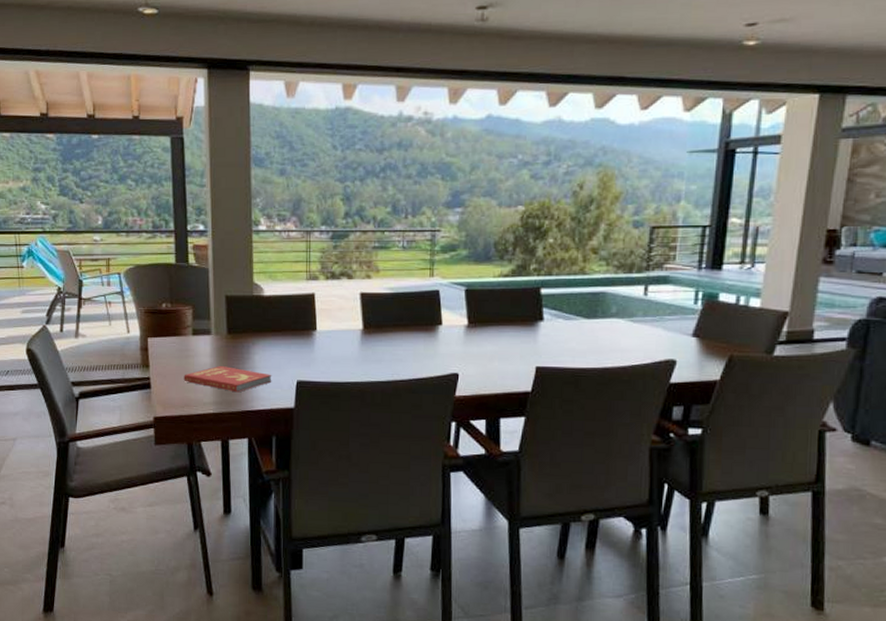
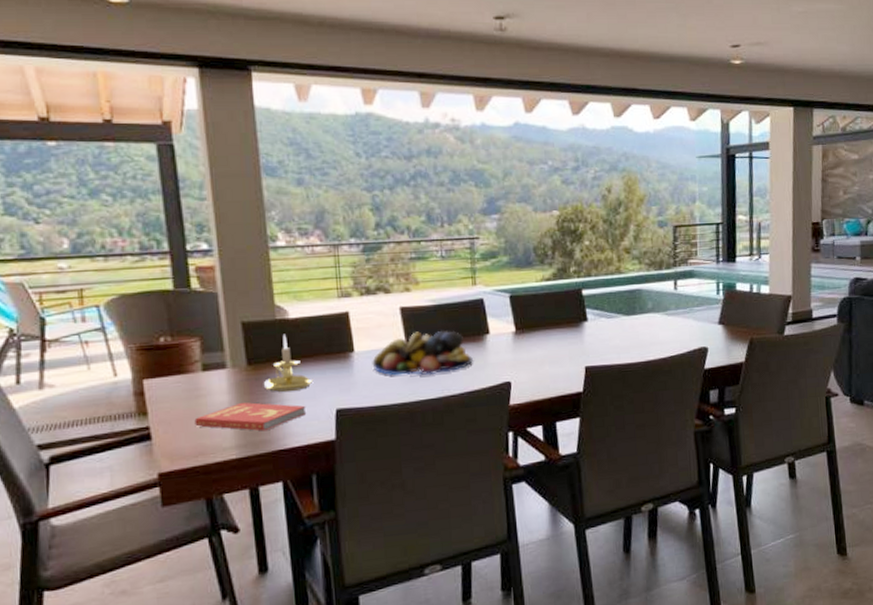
candle holder: none [240,309,280,360] -> present [264,333,314,392]
fruit bowl: none [331,317,424,359] -> present [372,330,473,376]

